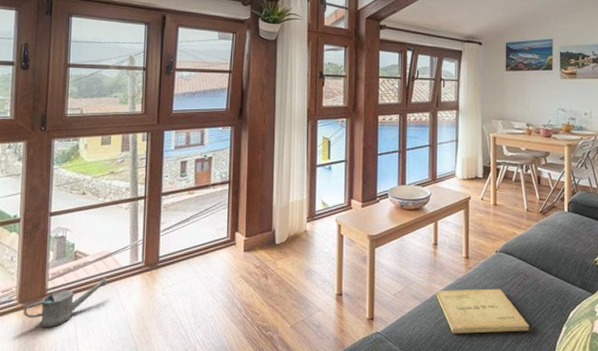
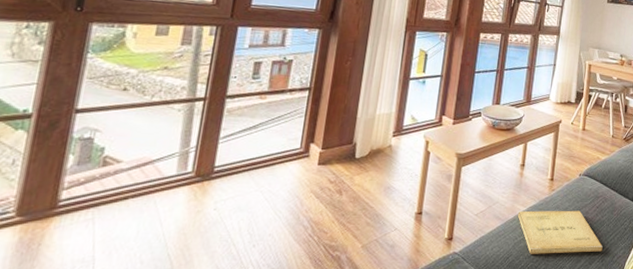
watering can: present [24,278,107,328] -> none [22,188,144,246]

